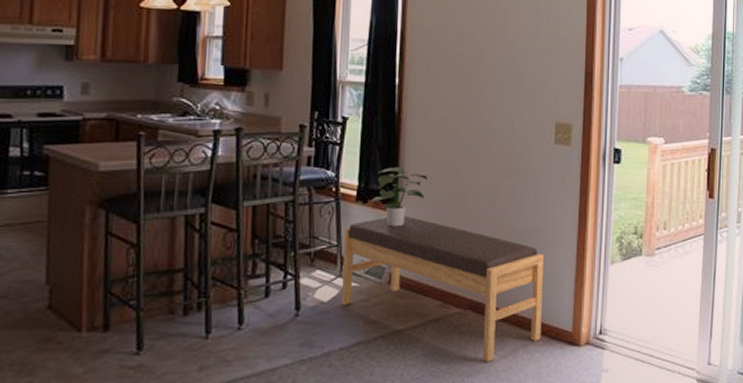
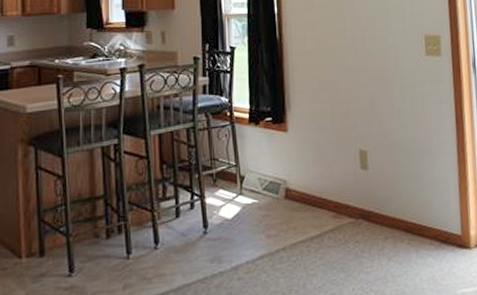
bench: present [340,215,544,362] -> none [241,133,432,268]
potted plant: present [371,166,428,227] -> none [262,88,311,145]

